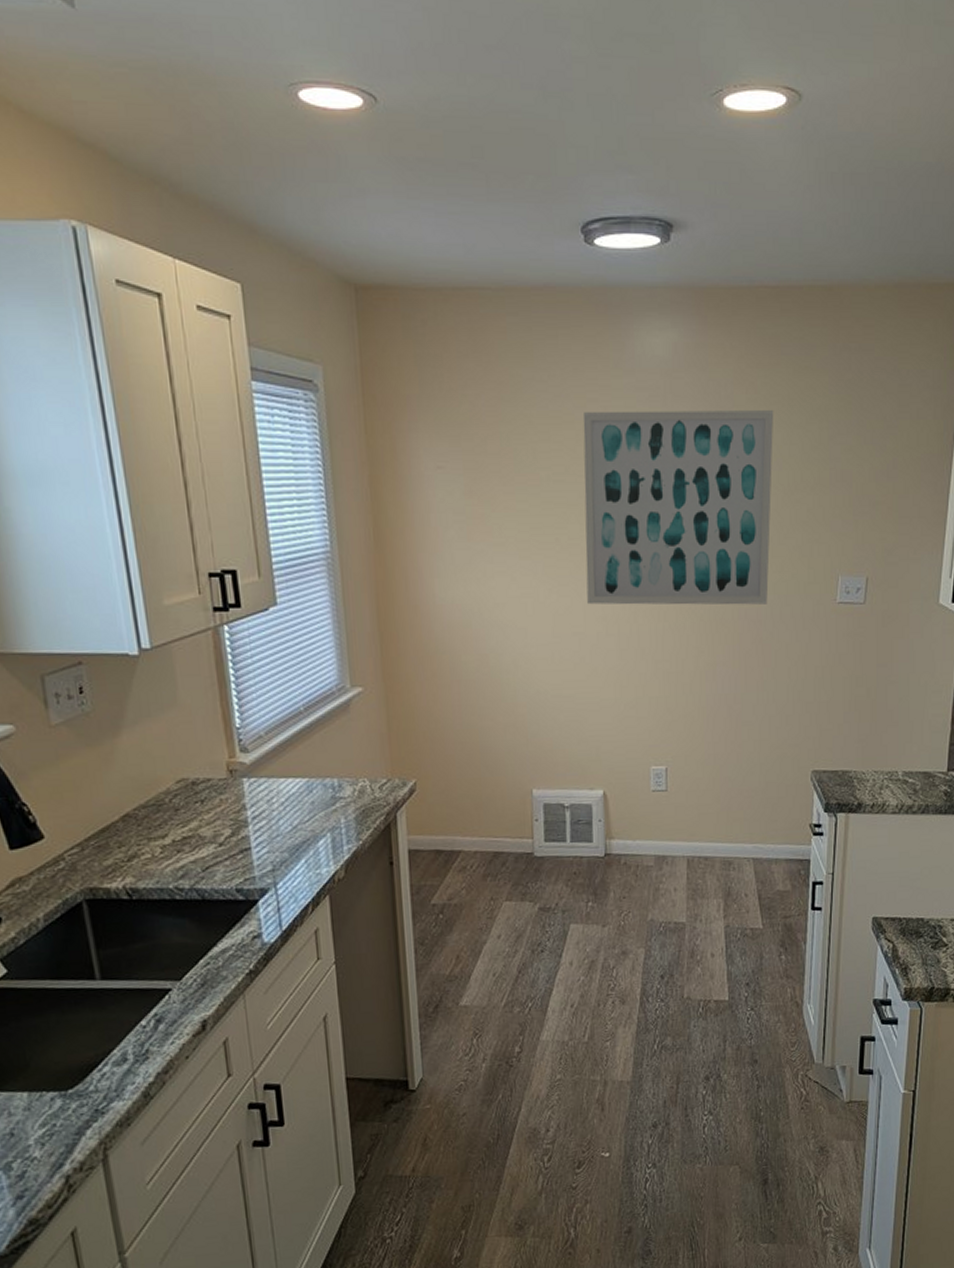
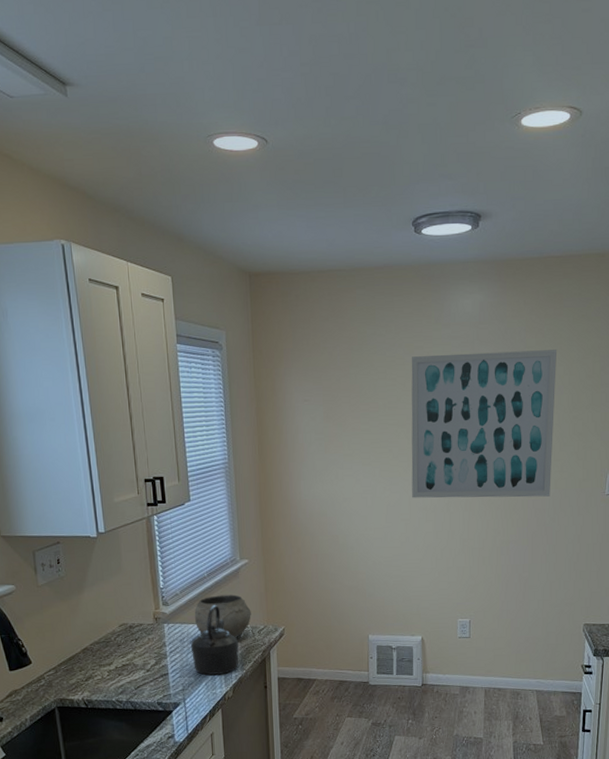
kettle: none [283,751,353,849] -> present [191,605,239,675]
bowl: none [286,736,369,797] -> present [194,594,251,638]

